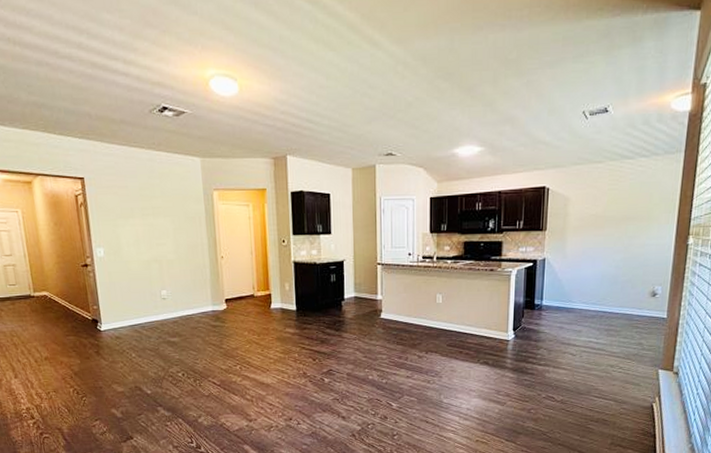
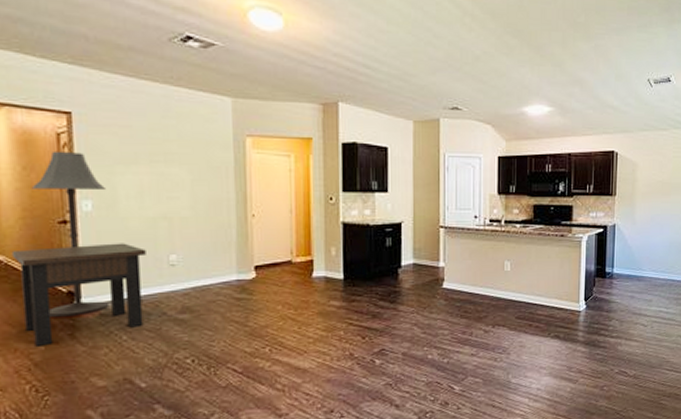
side table: none [52,281,146,360] -> present [11,243,146,346]
floor lamp: none [61,210,121,339] -> present [31,152,108,318]

